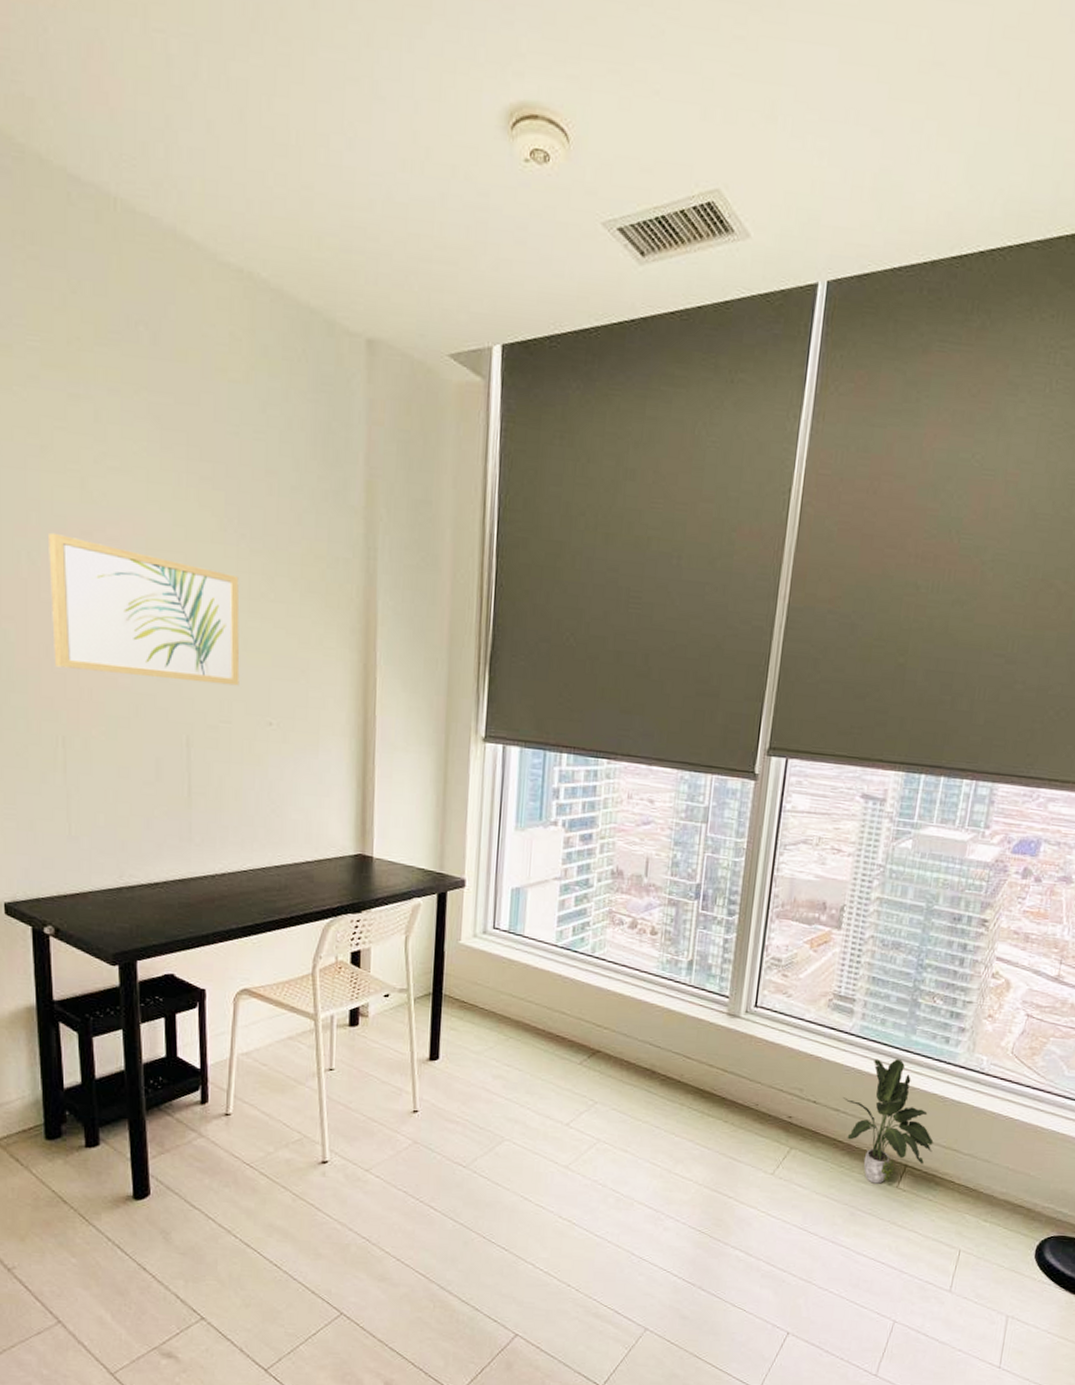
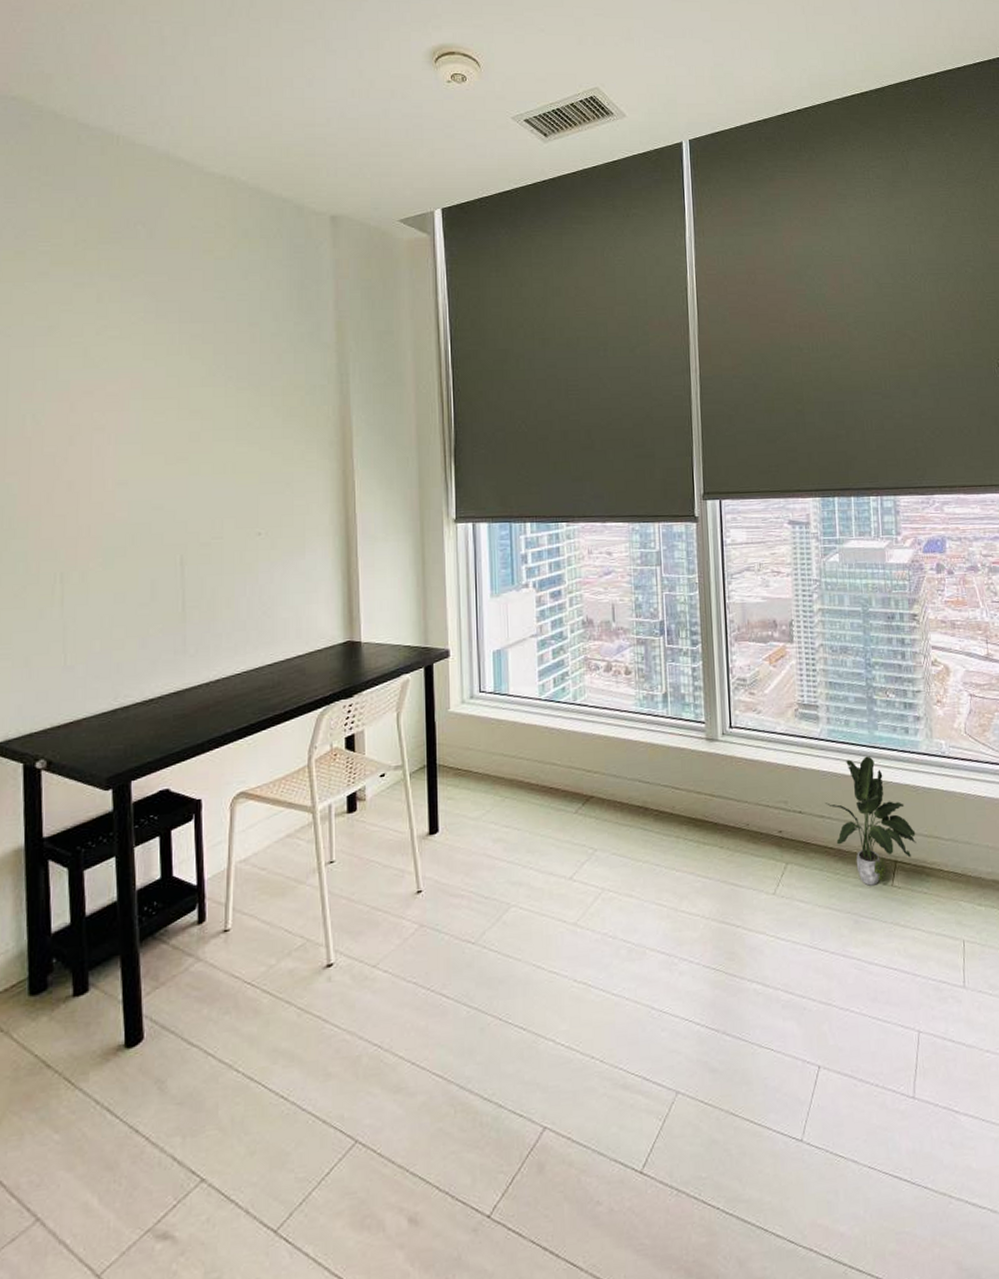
wall art: present [49,532,240,686] -> none [52,395,230,511]

